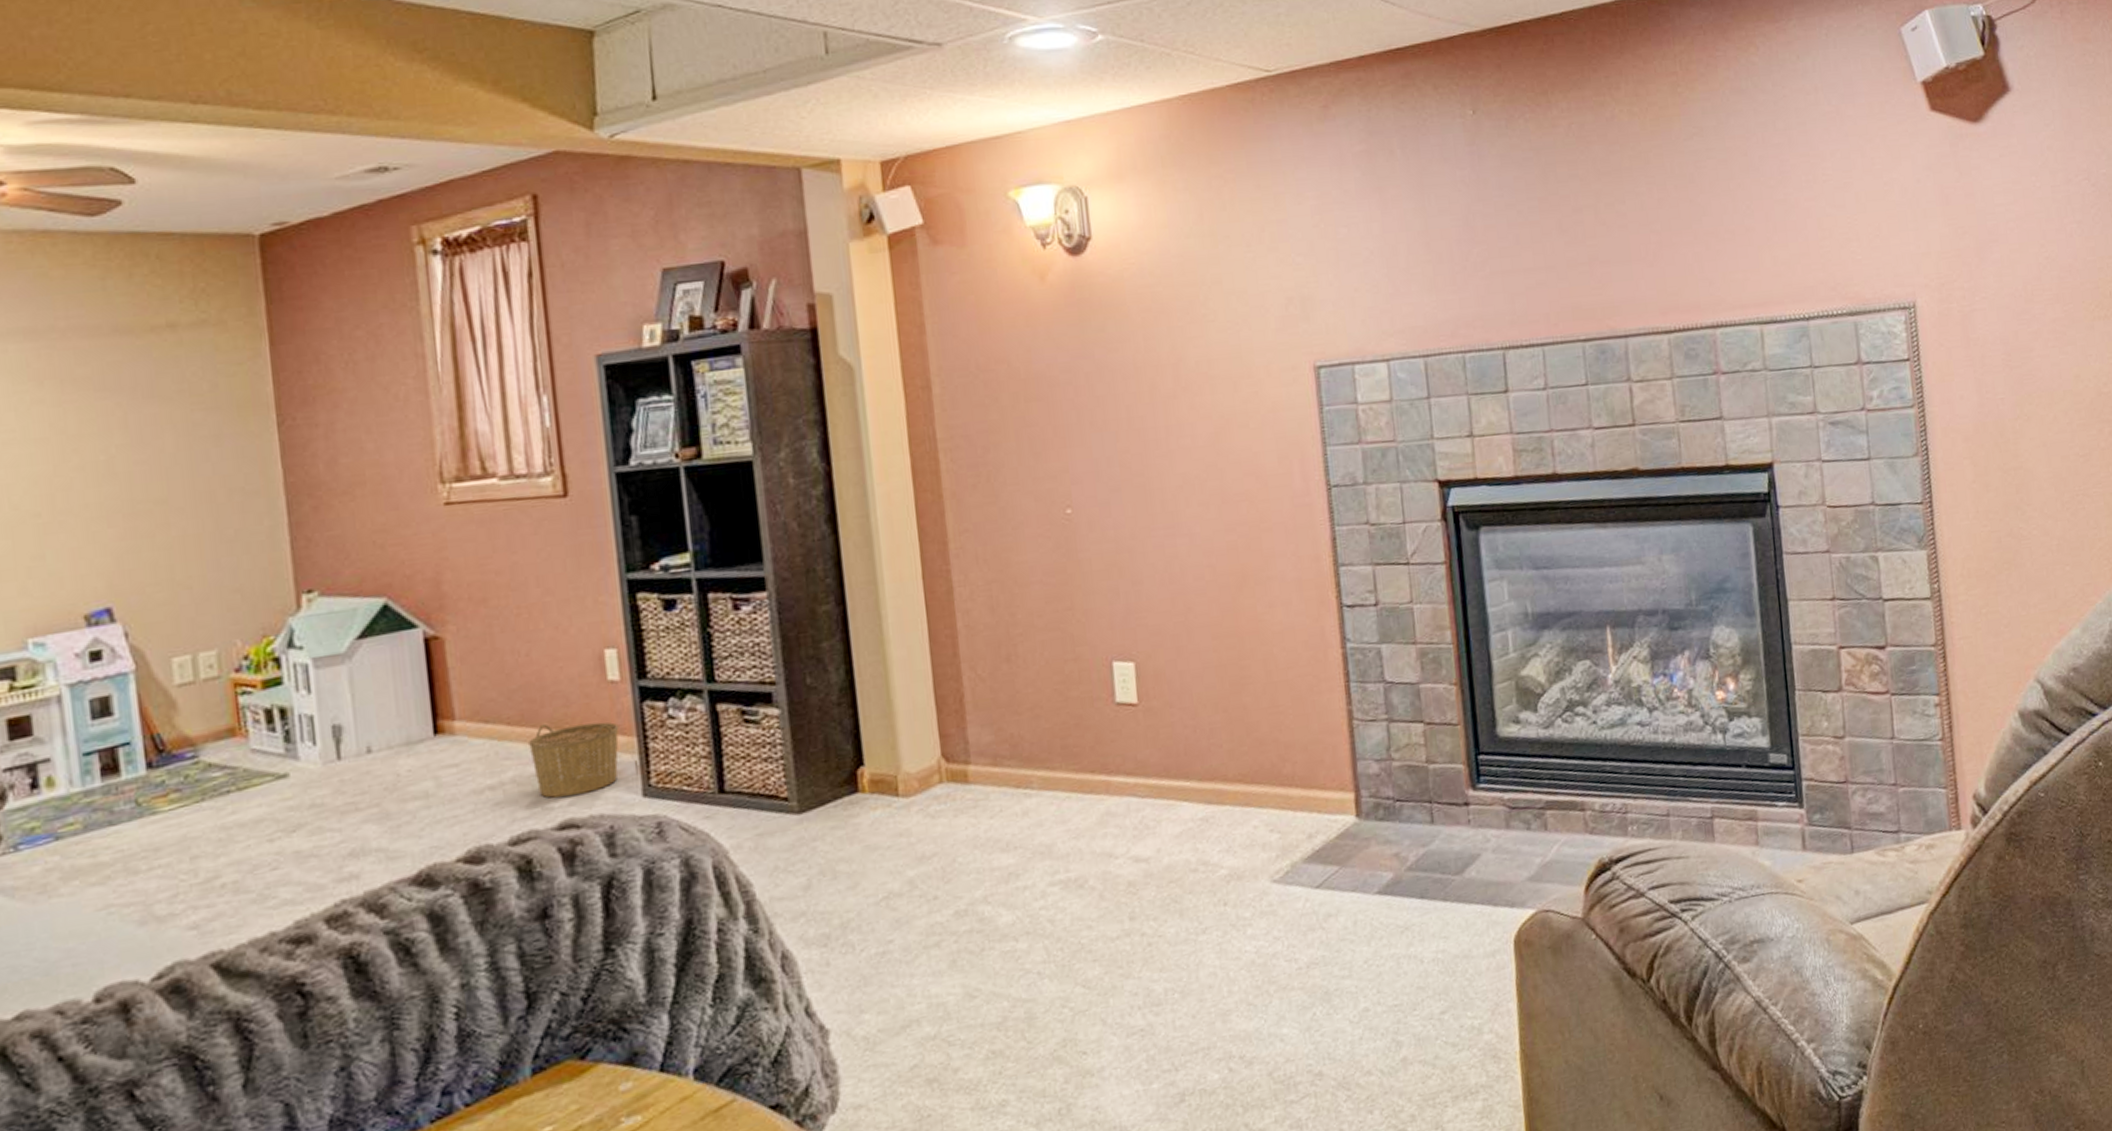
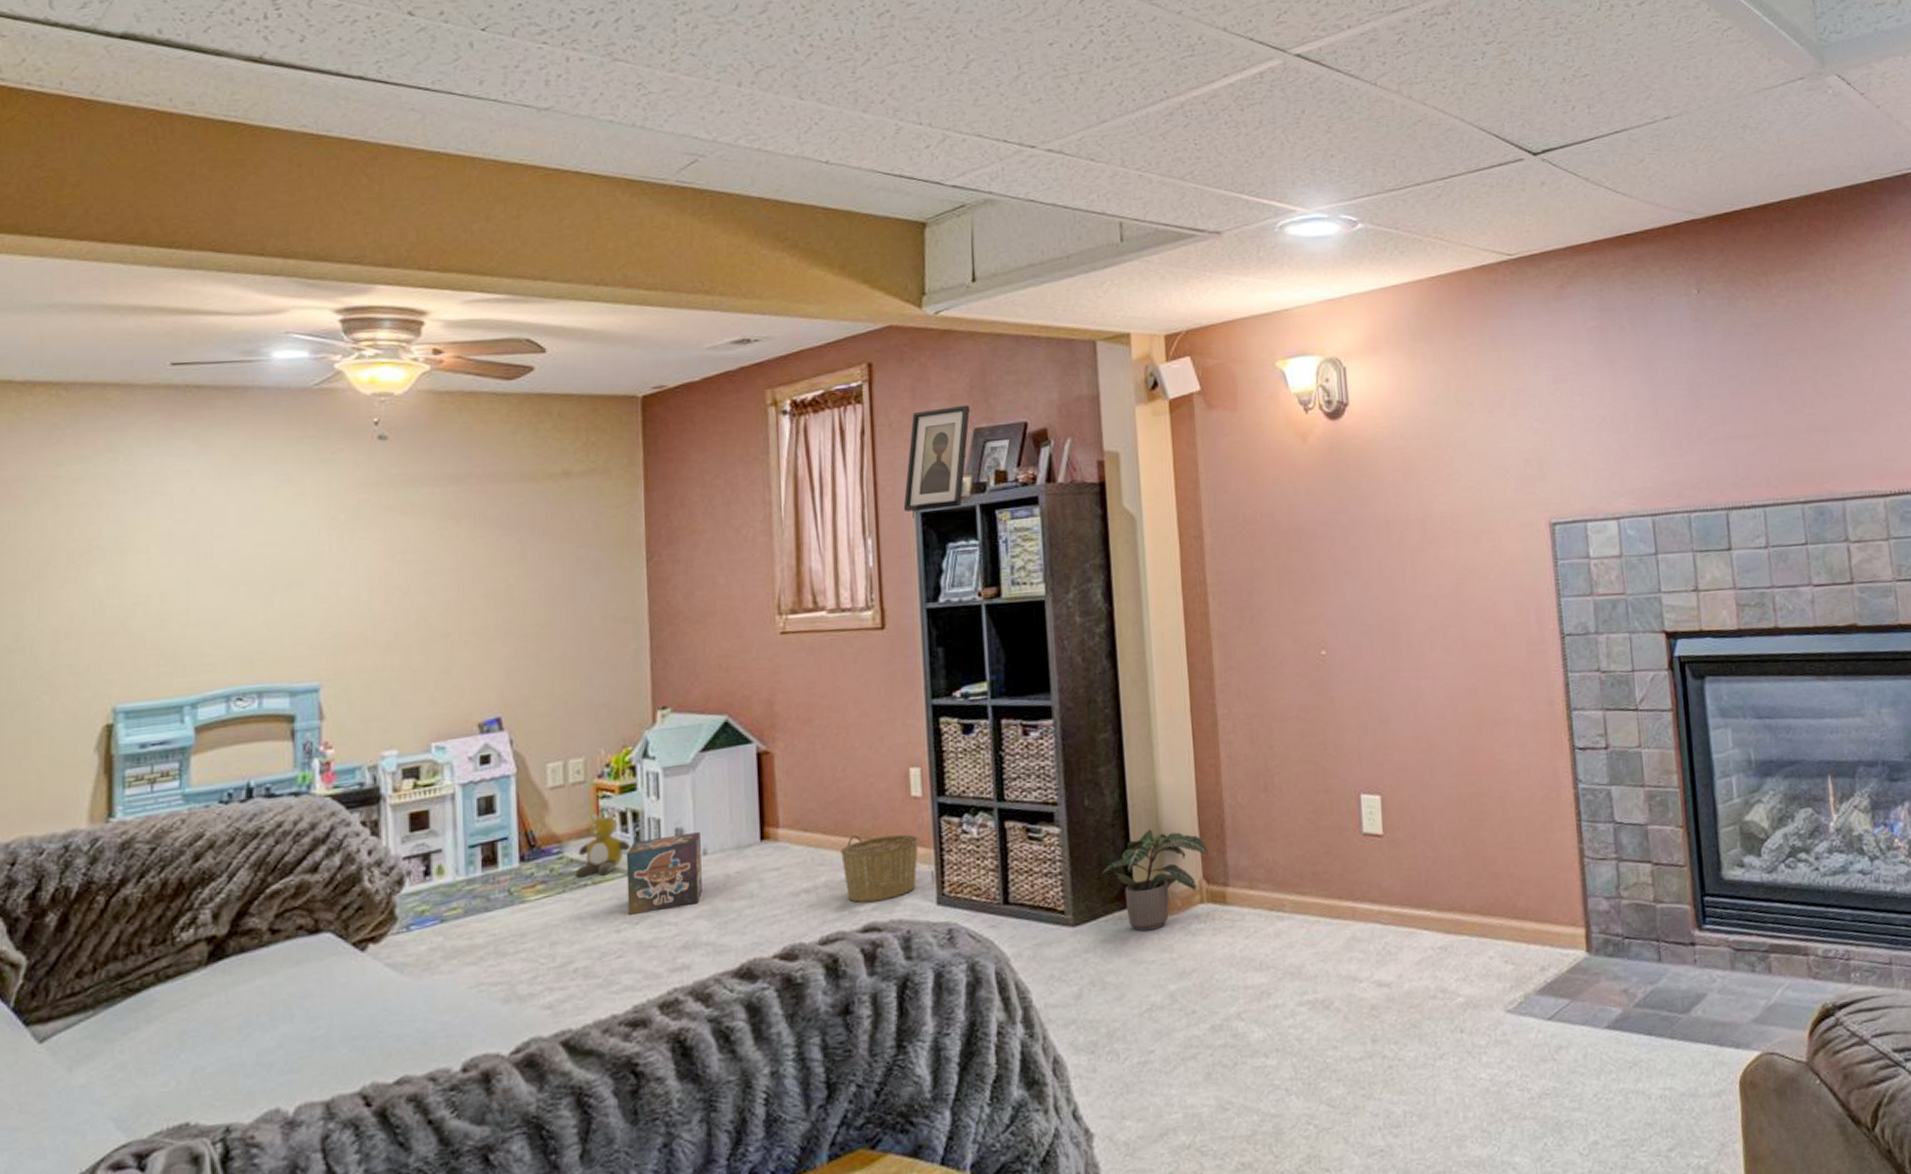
toy bear: none [214,708,280,785] -> present [575,811,630,878]
toy box: none [274,728,369,824] -> present [626,832,702,916]
picture frame: none [582,241,657,364] -> present [903,404,971,512]
potted plant: none [827,707,947,816] -> present [1101,829,1208,932]

